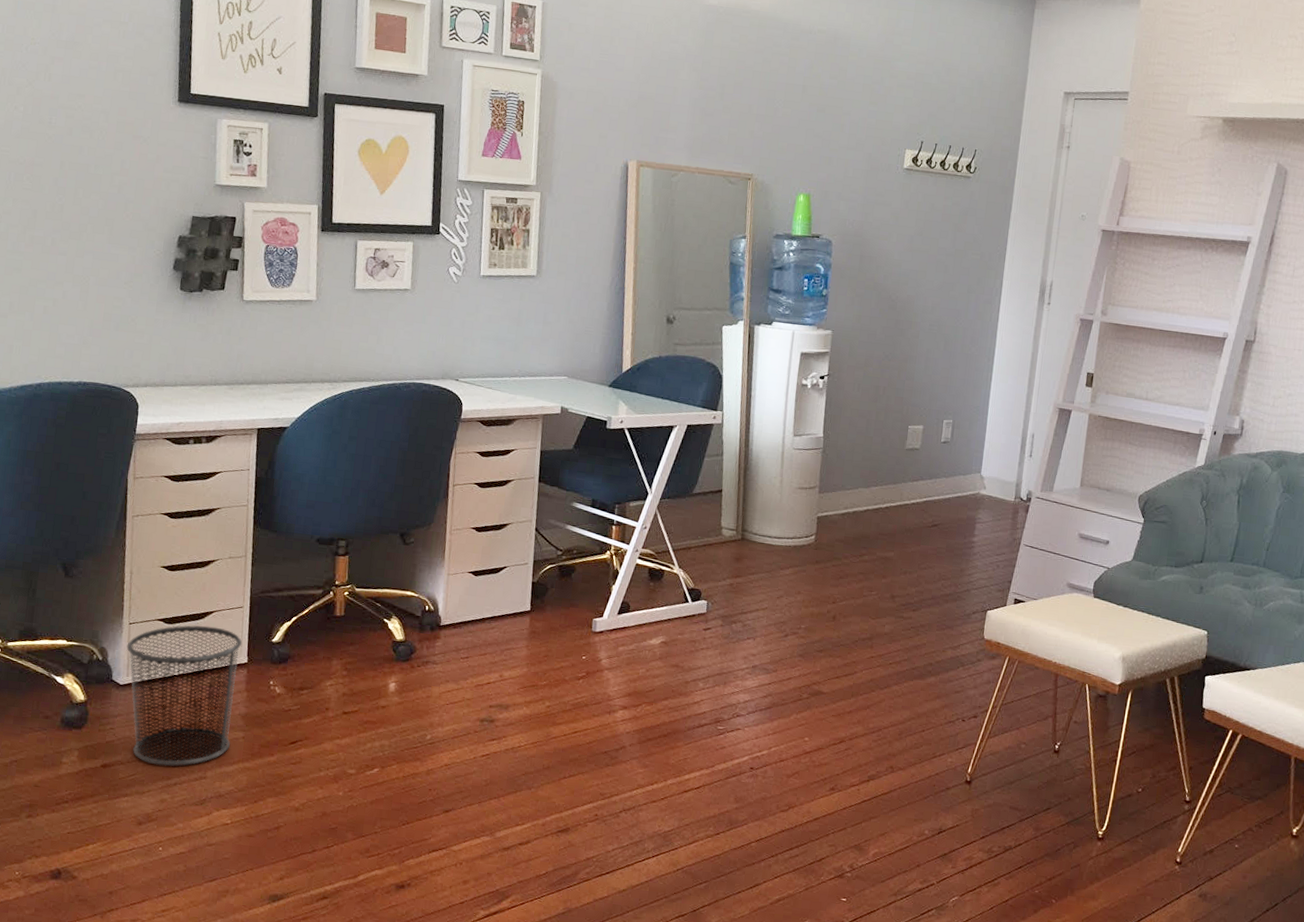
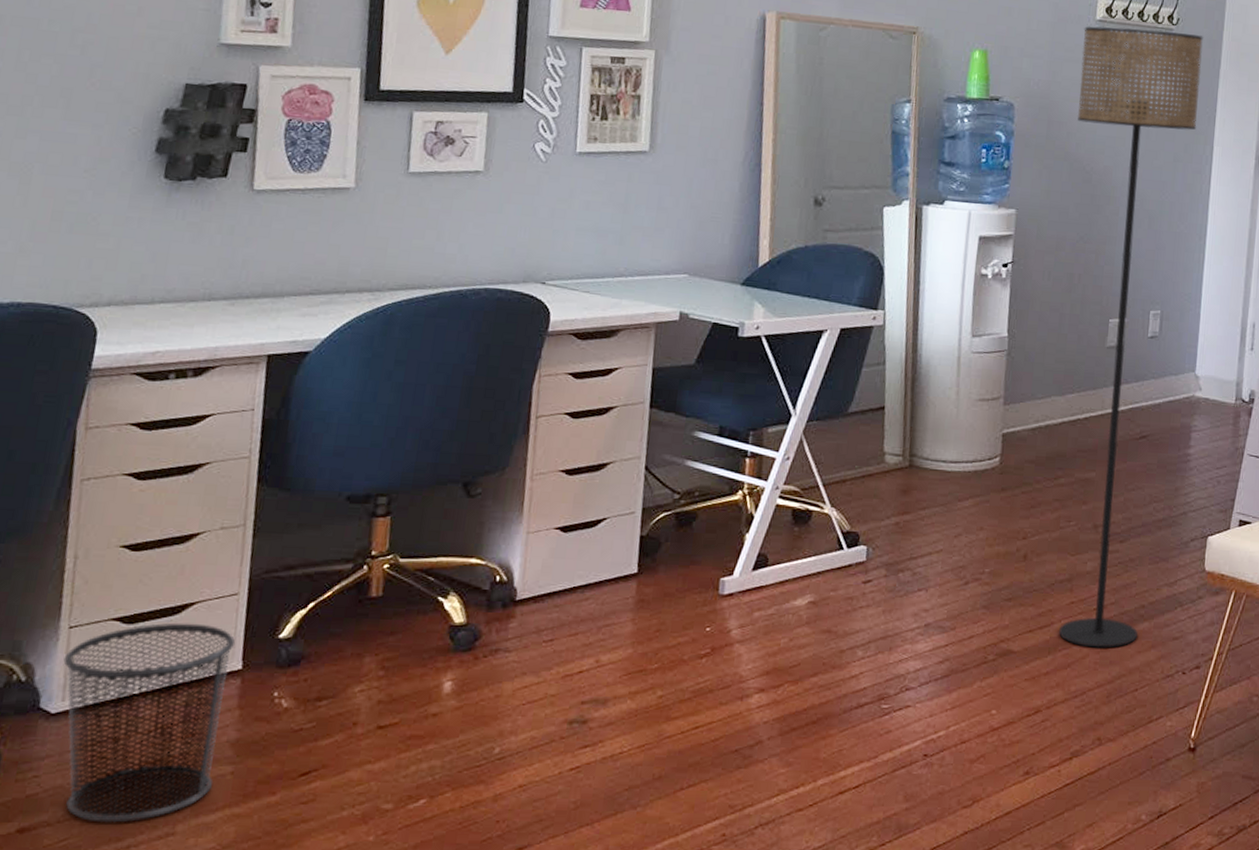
floor lamp: none [861,173,997,696] -> present [1059,25,1203,648]

